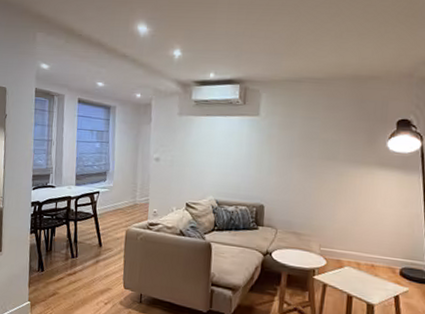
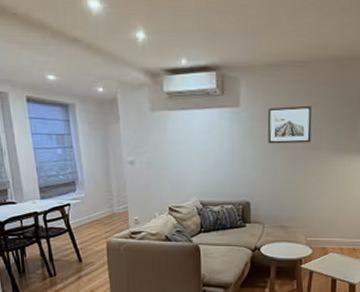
wall art: none [284,118,330,153] -> present [267,105,312,144]

